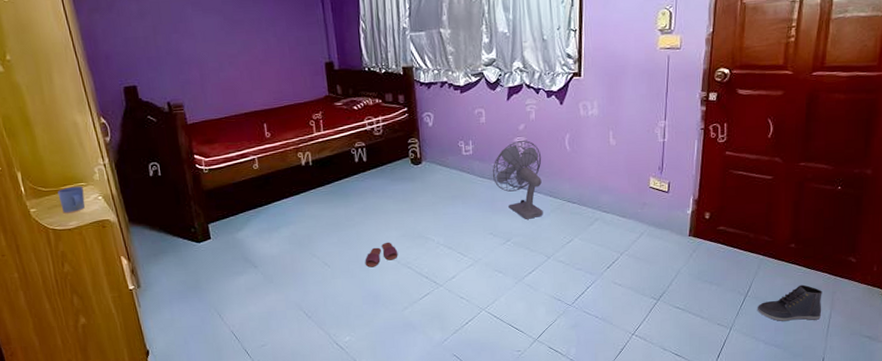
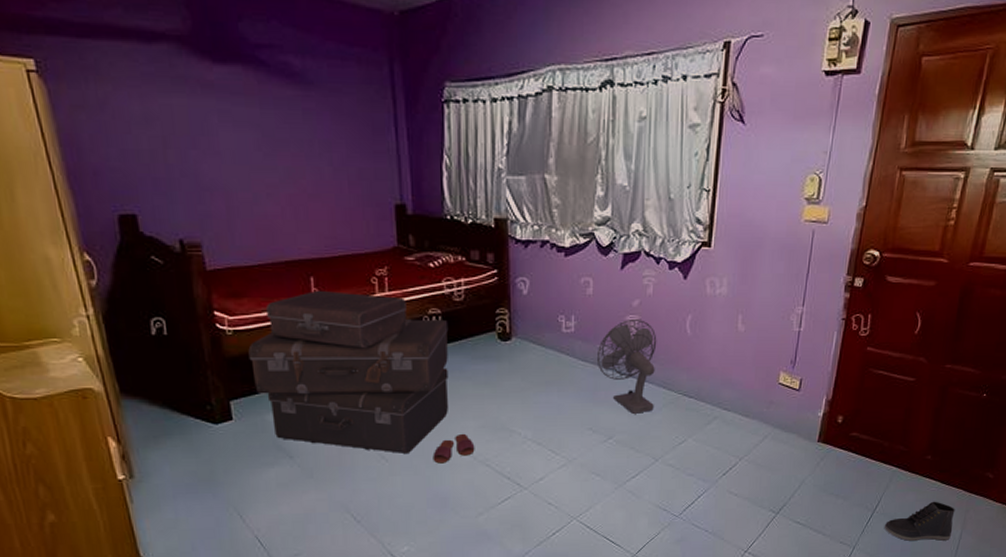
mug: present [57,186,86,214] -> none [18,342,59,378]
suitcase: none [220,133,375,261] -> present [248,290,449,453]

